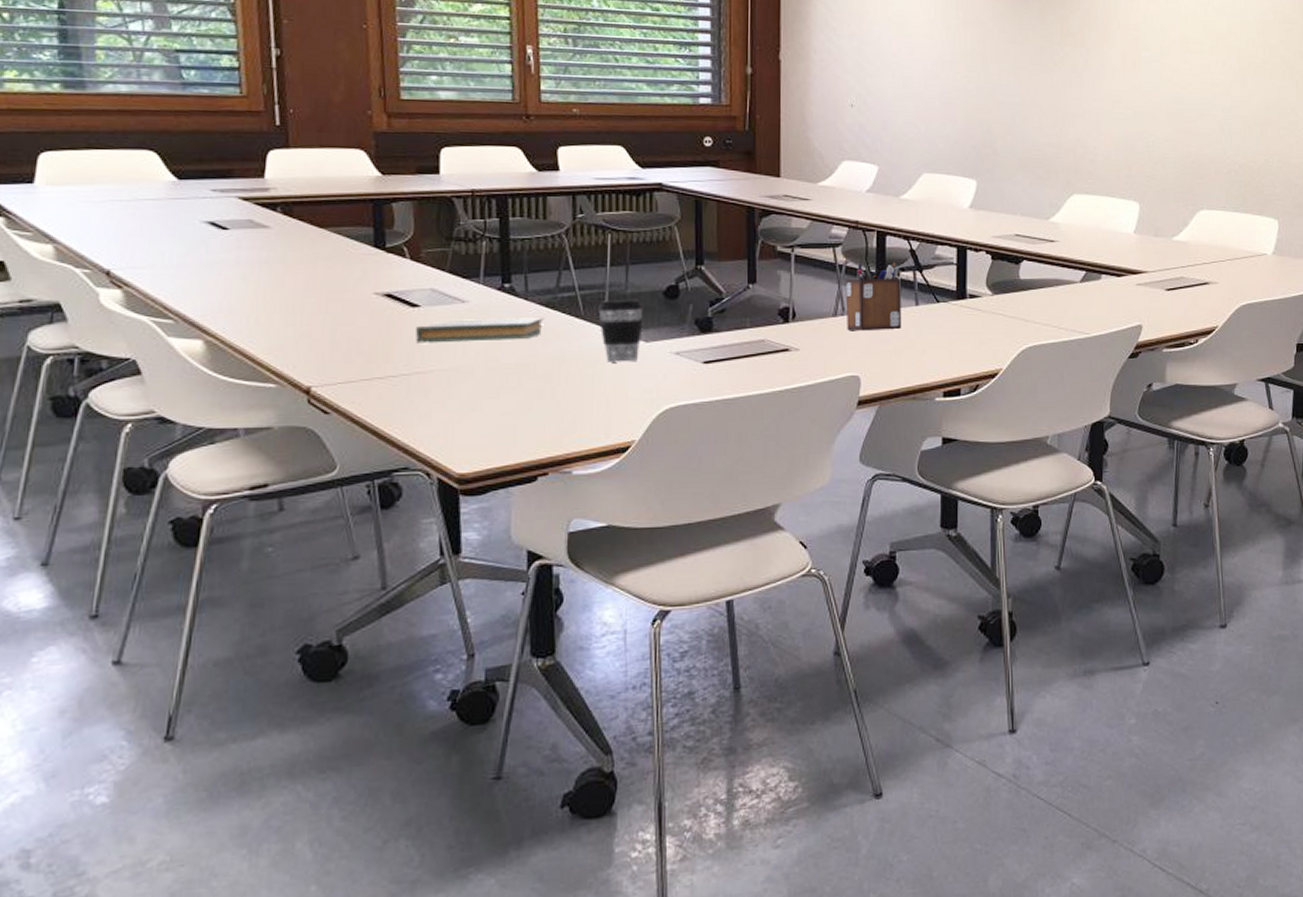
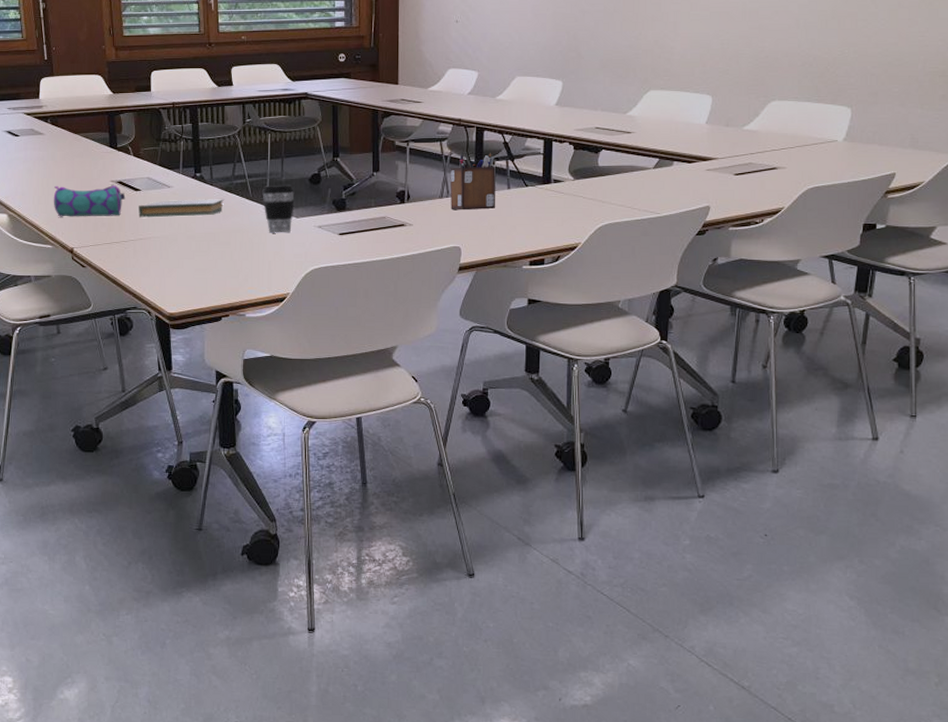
pencil case: none [280,297,397,344] -> present [53,184,126,217]

